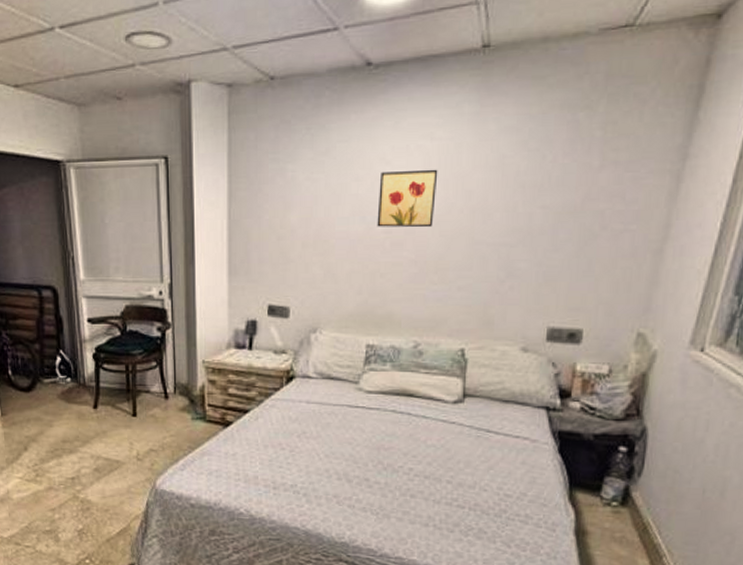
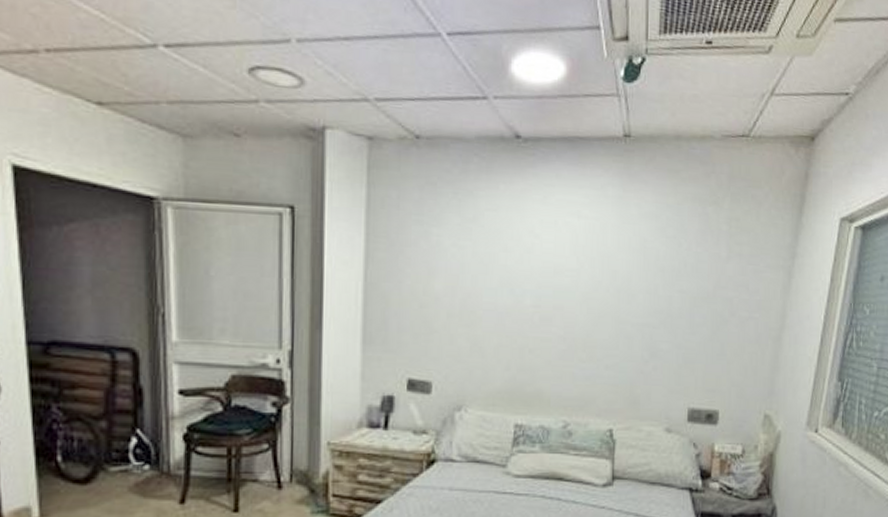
wall art: present [377,169,438,228] -> none [525,245,585,304]

